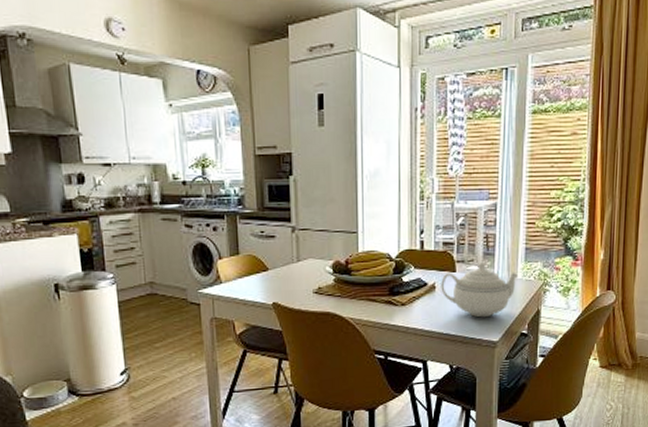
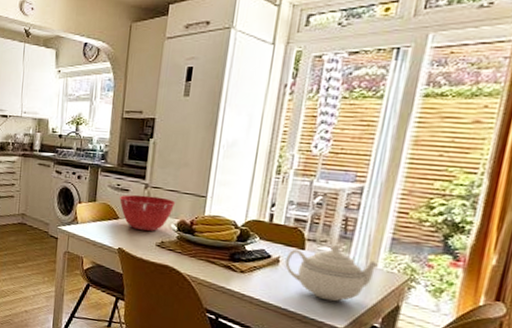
mixing bowl: none [266,239,327,280] -> present [119,194,176,231]

